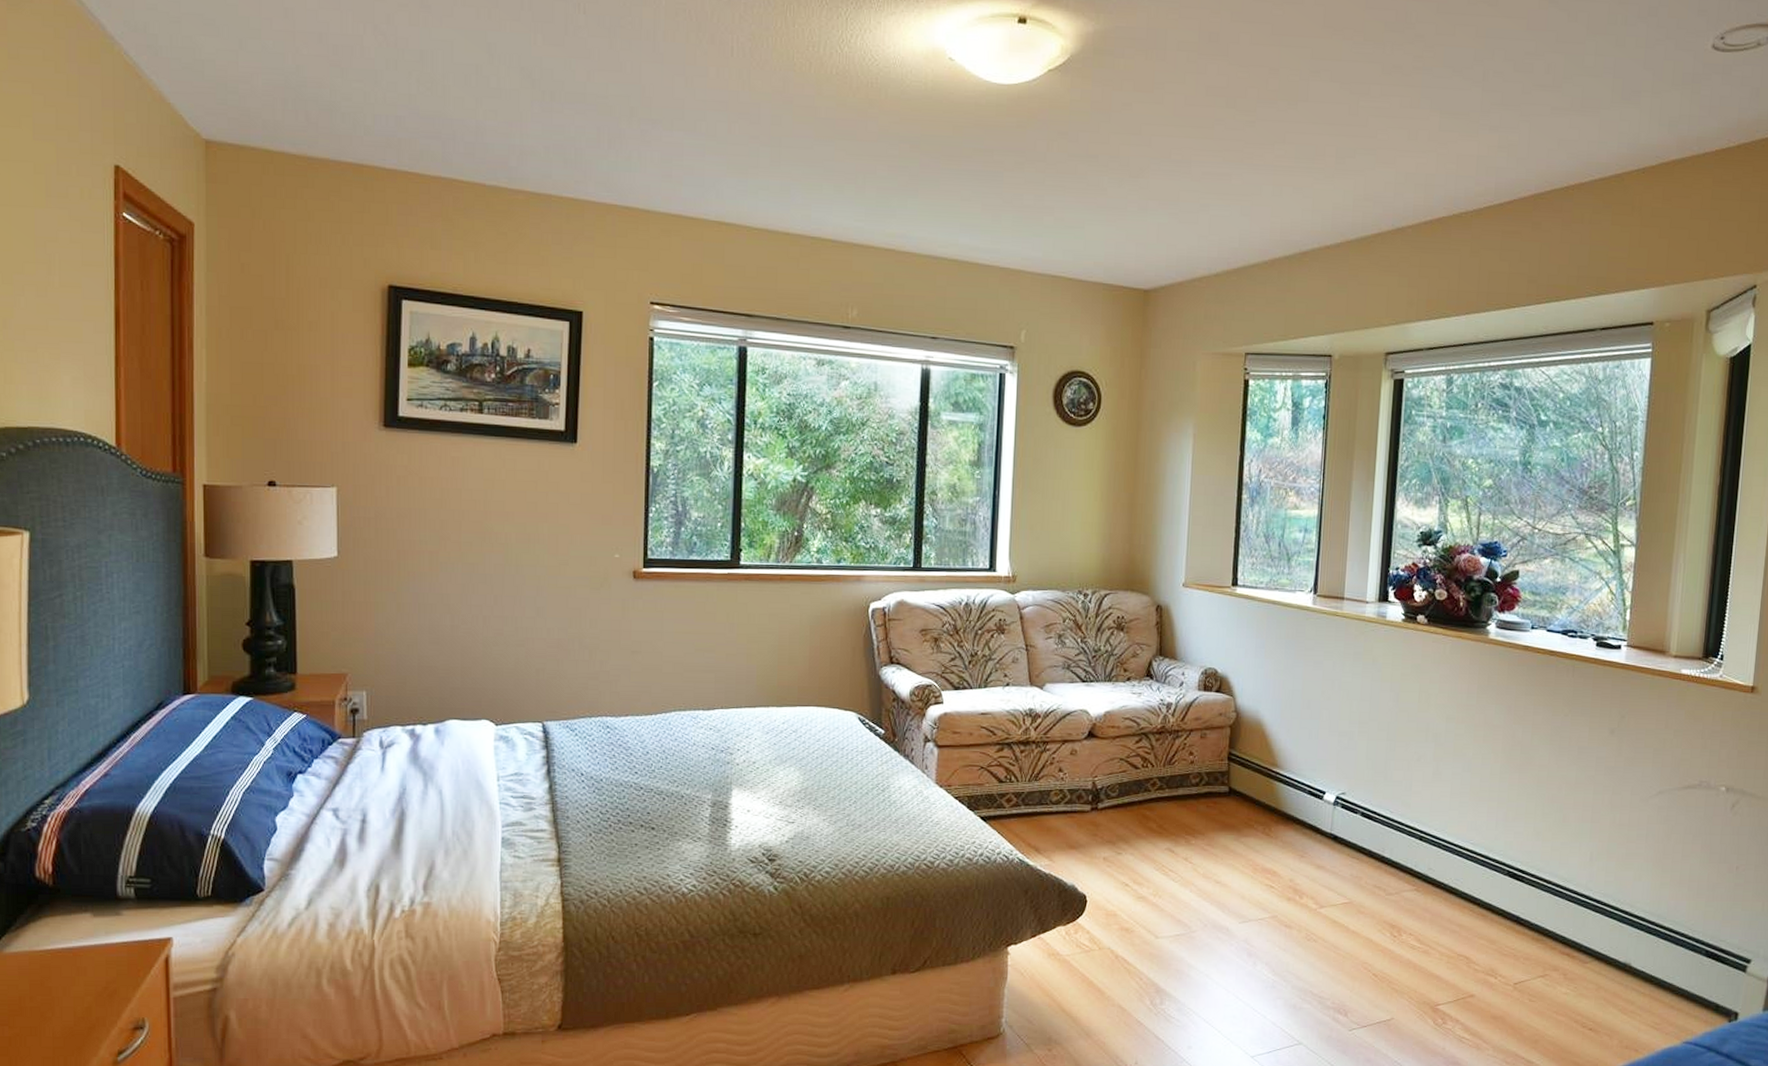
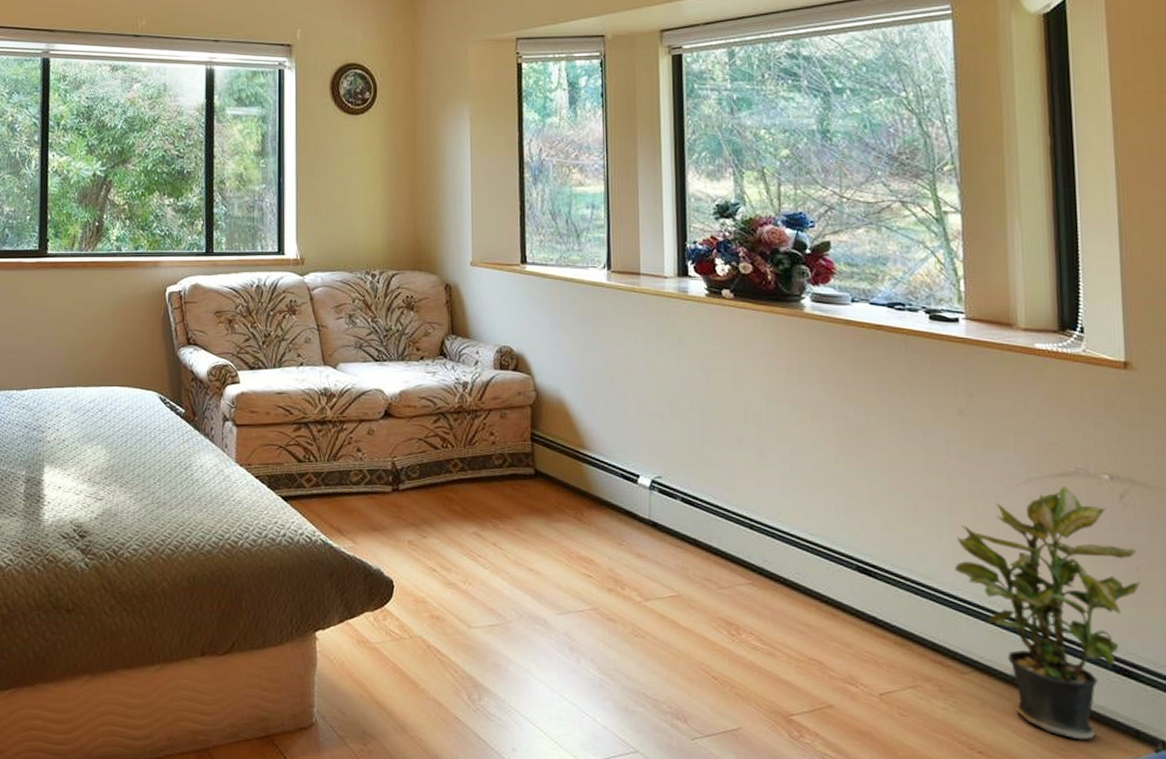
potted plant: none [1590,797,1739,1015] -> present [955,485,1141,740]

